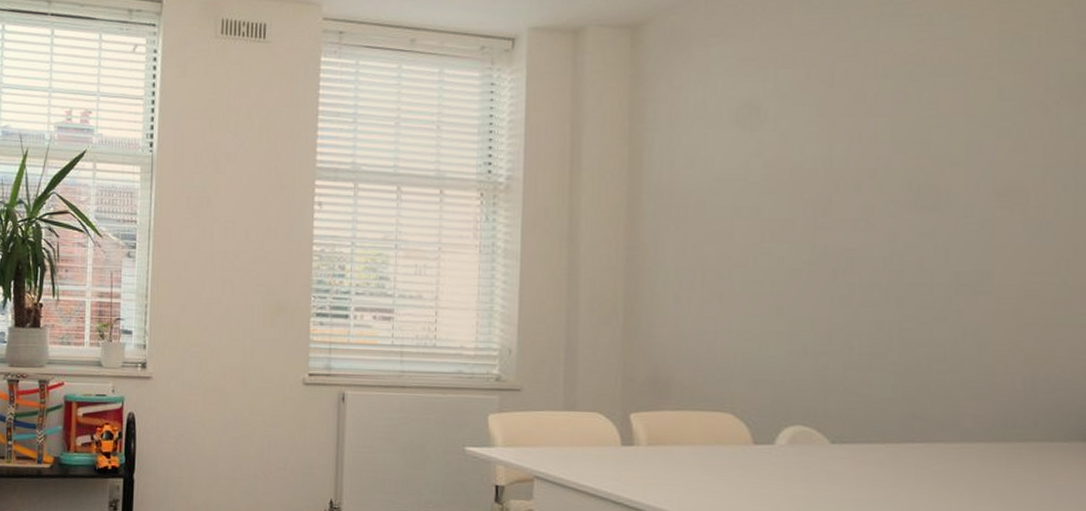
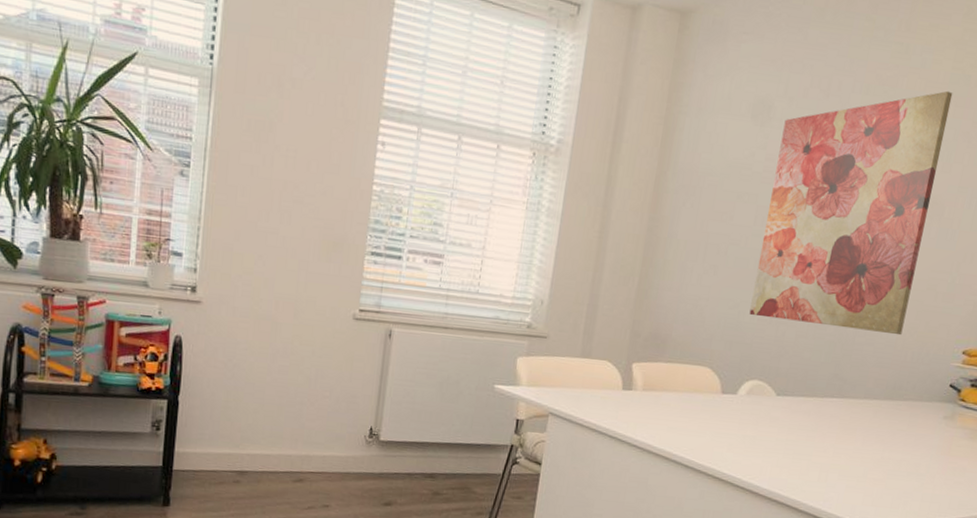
wall art: none [774,57,1008,358] -> present [749,90,953,336]

